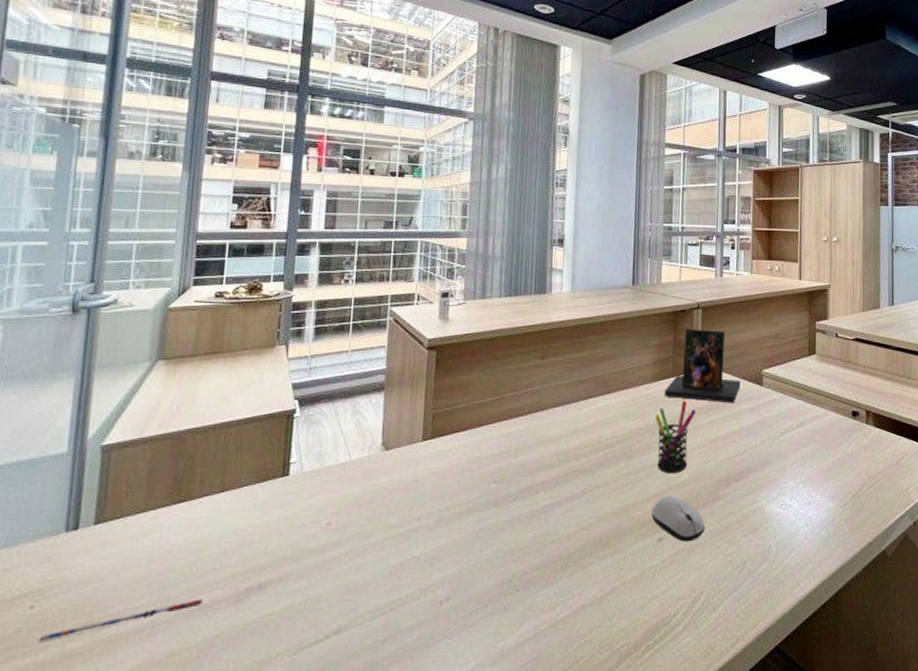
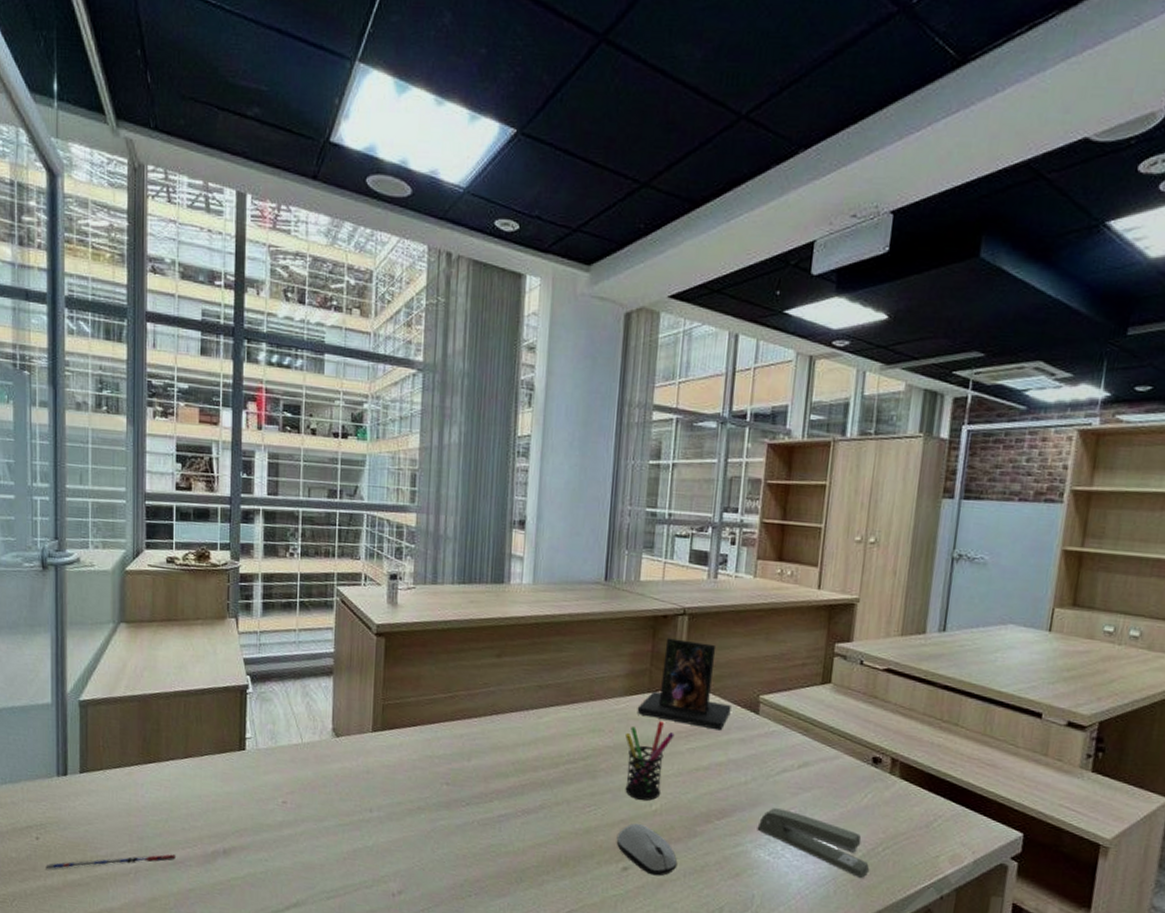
stapler: none [768,465,859,517] -> present [757,808,870,879]

